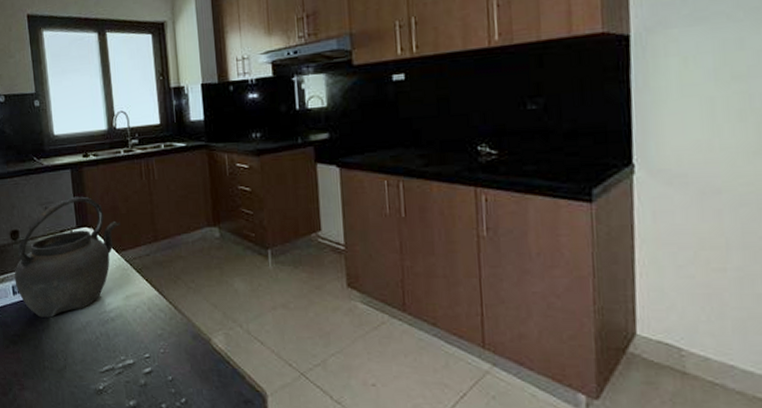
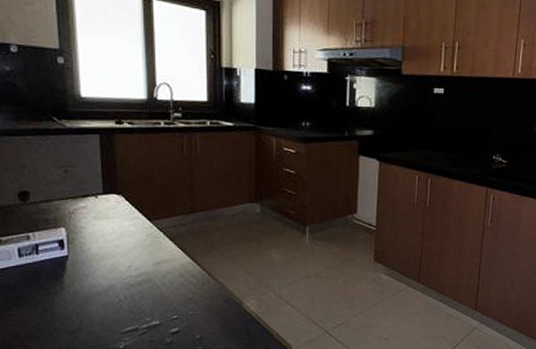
kettle: present [14,196,120,318] -> none [21,162,155,281]

